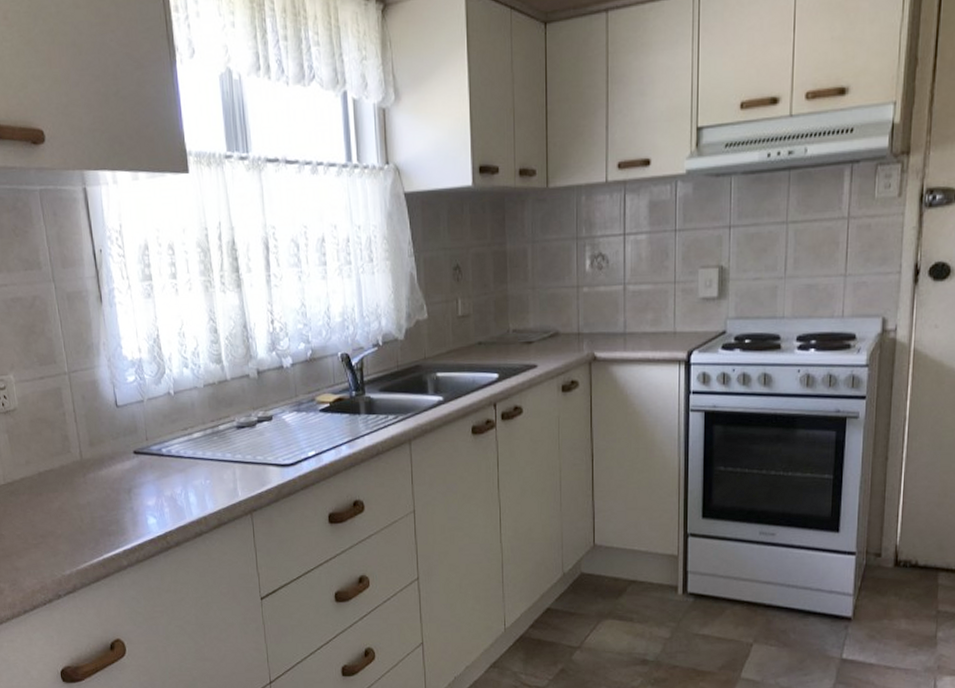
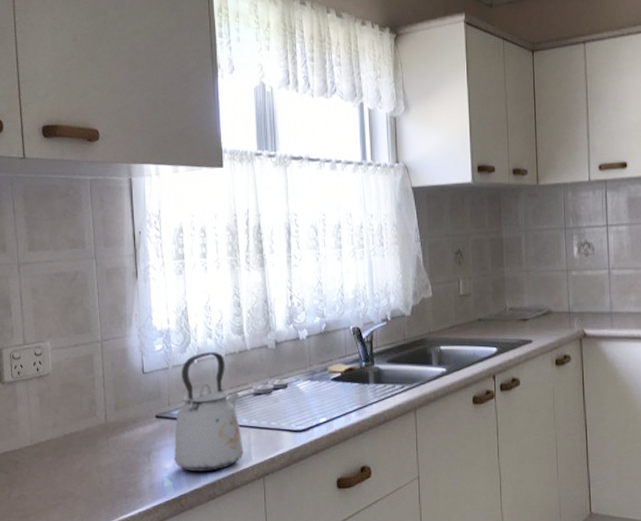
kettle: none [155,383,229,508] -> present [174,352,244,471]

